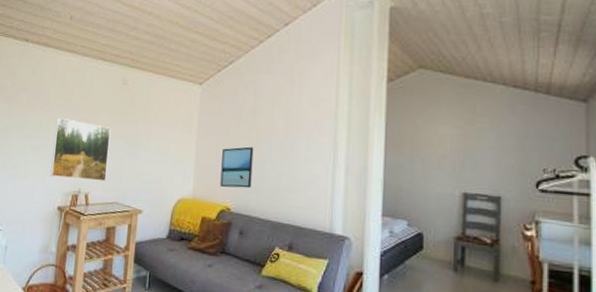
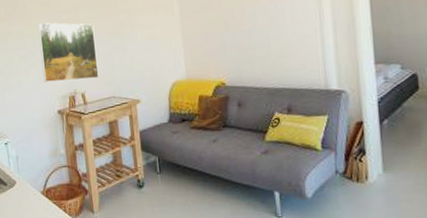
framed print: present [220,146,254,188] -> none [208,18,242,63]

